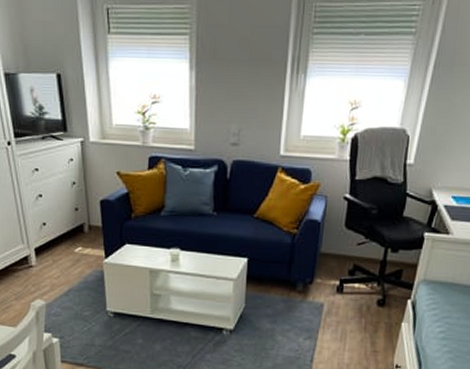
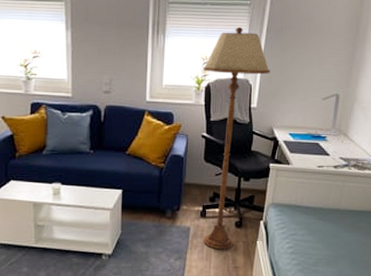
floor lamp: none [338,62,434,331] -> present [203,26,270,250]

